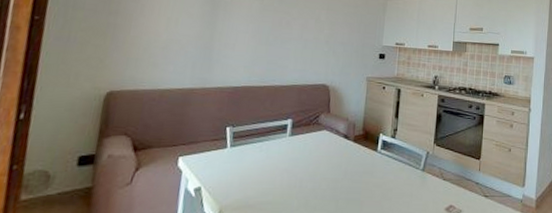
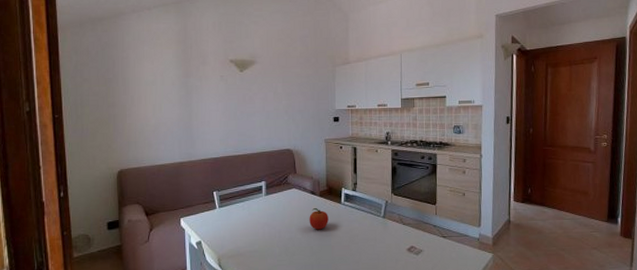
fruit: none [338,155,361,181] -> present [309,208,329,230]

